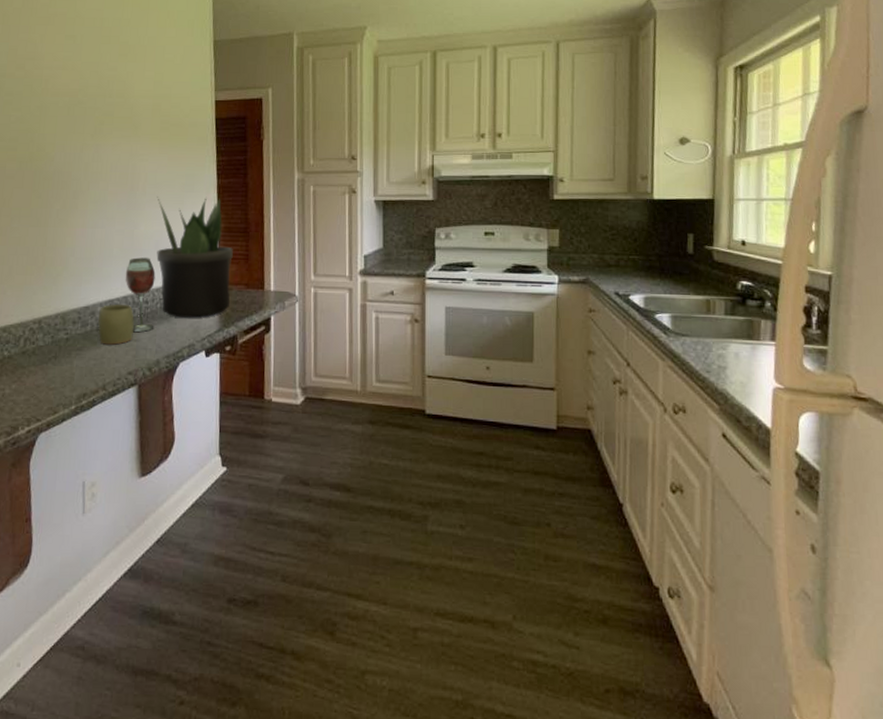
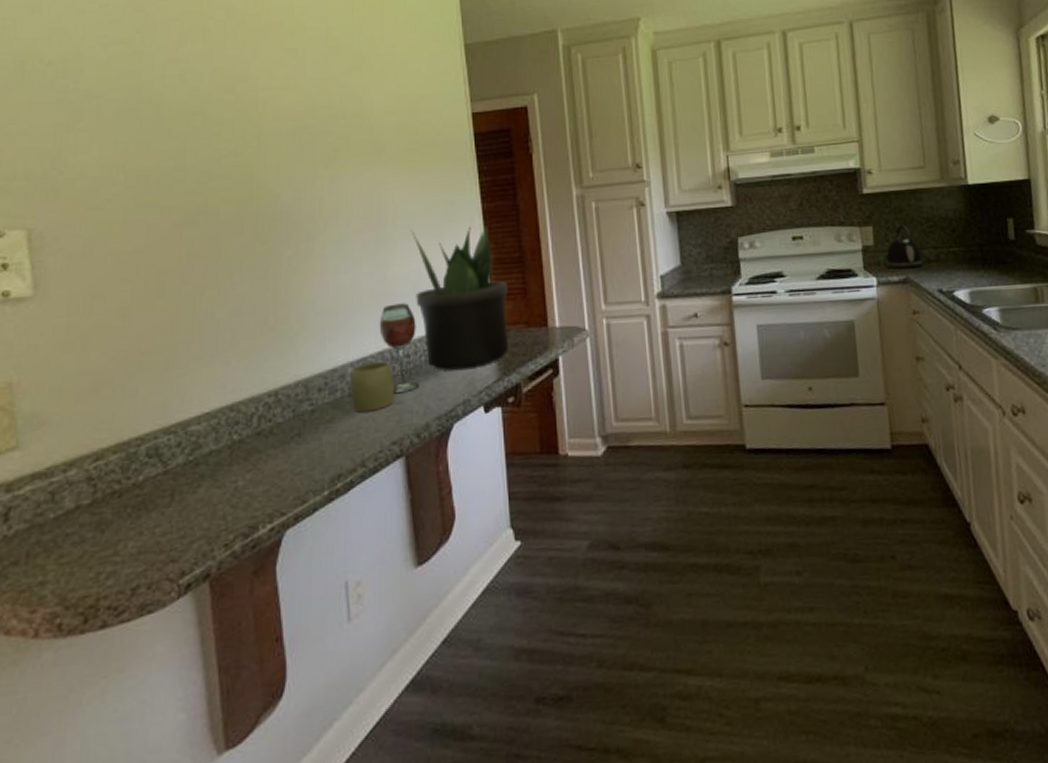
kettle: none [569,230,604,271] -> present [886,224,924,269]

